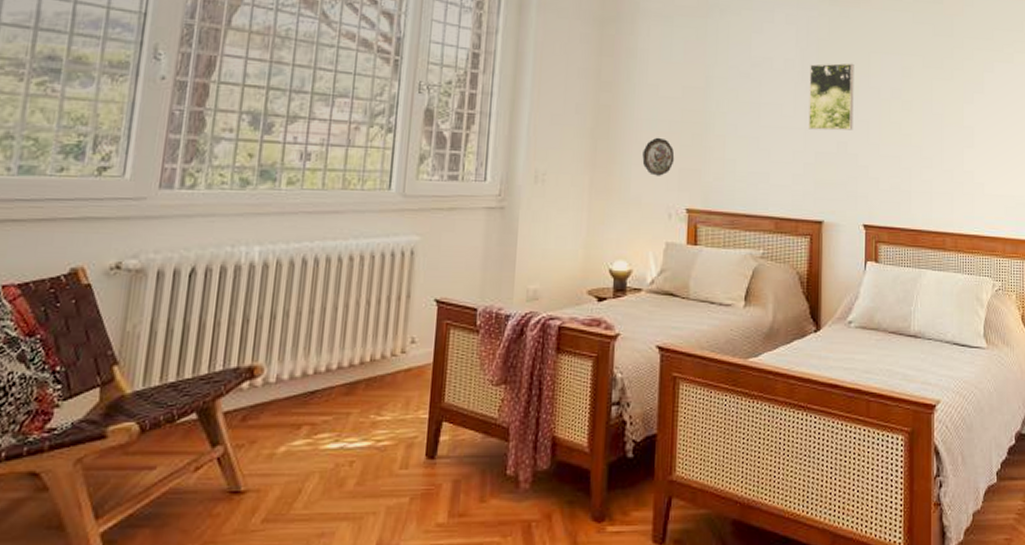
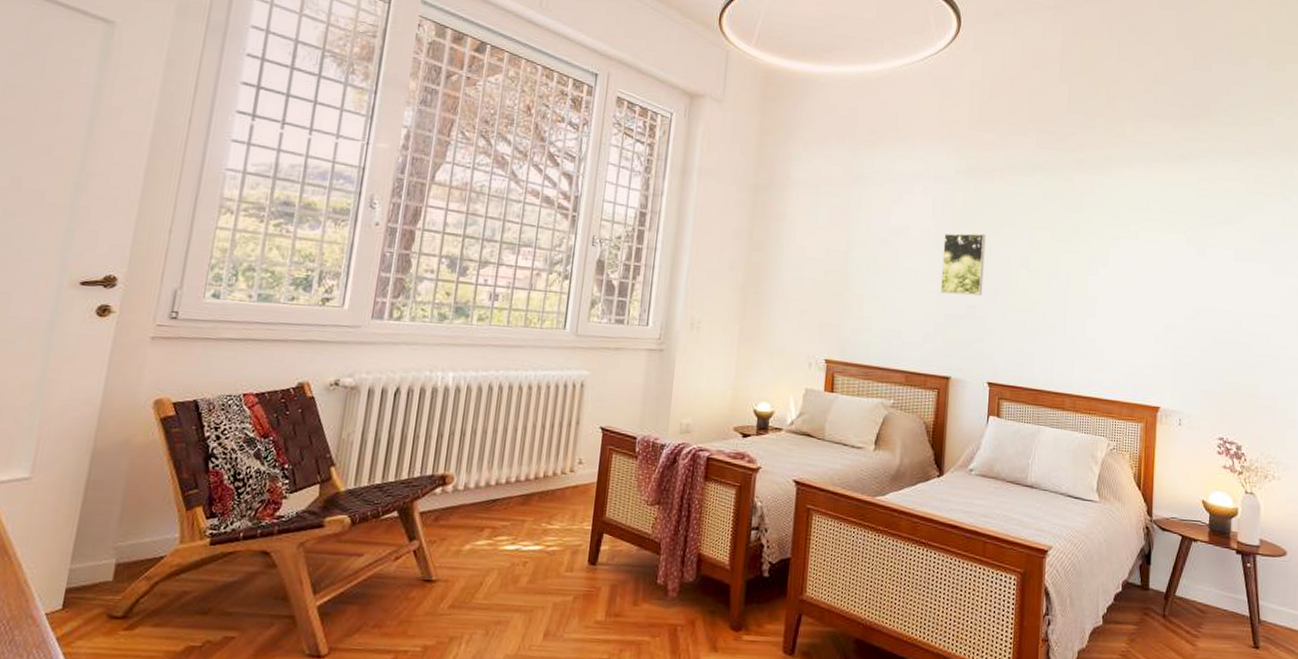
decorative plate: present [642,137,675,176] -> none [787,294,817,329]

